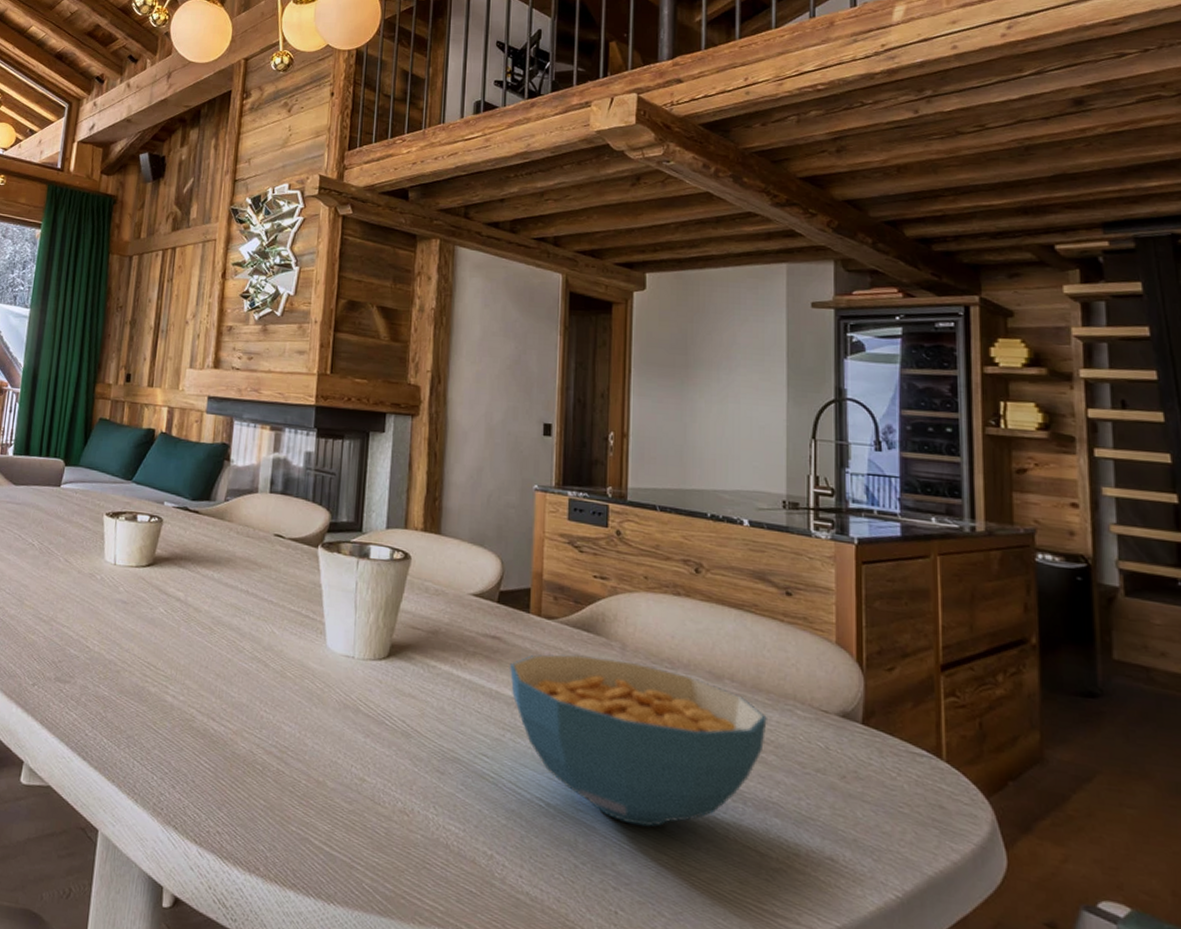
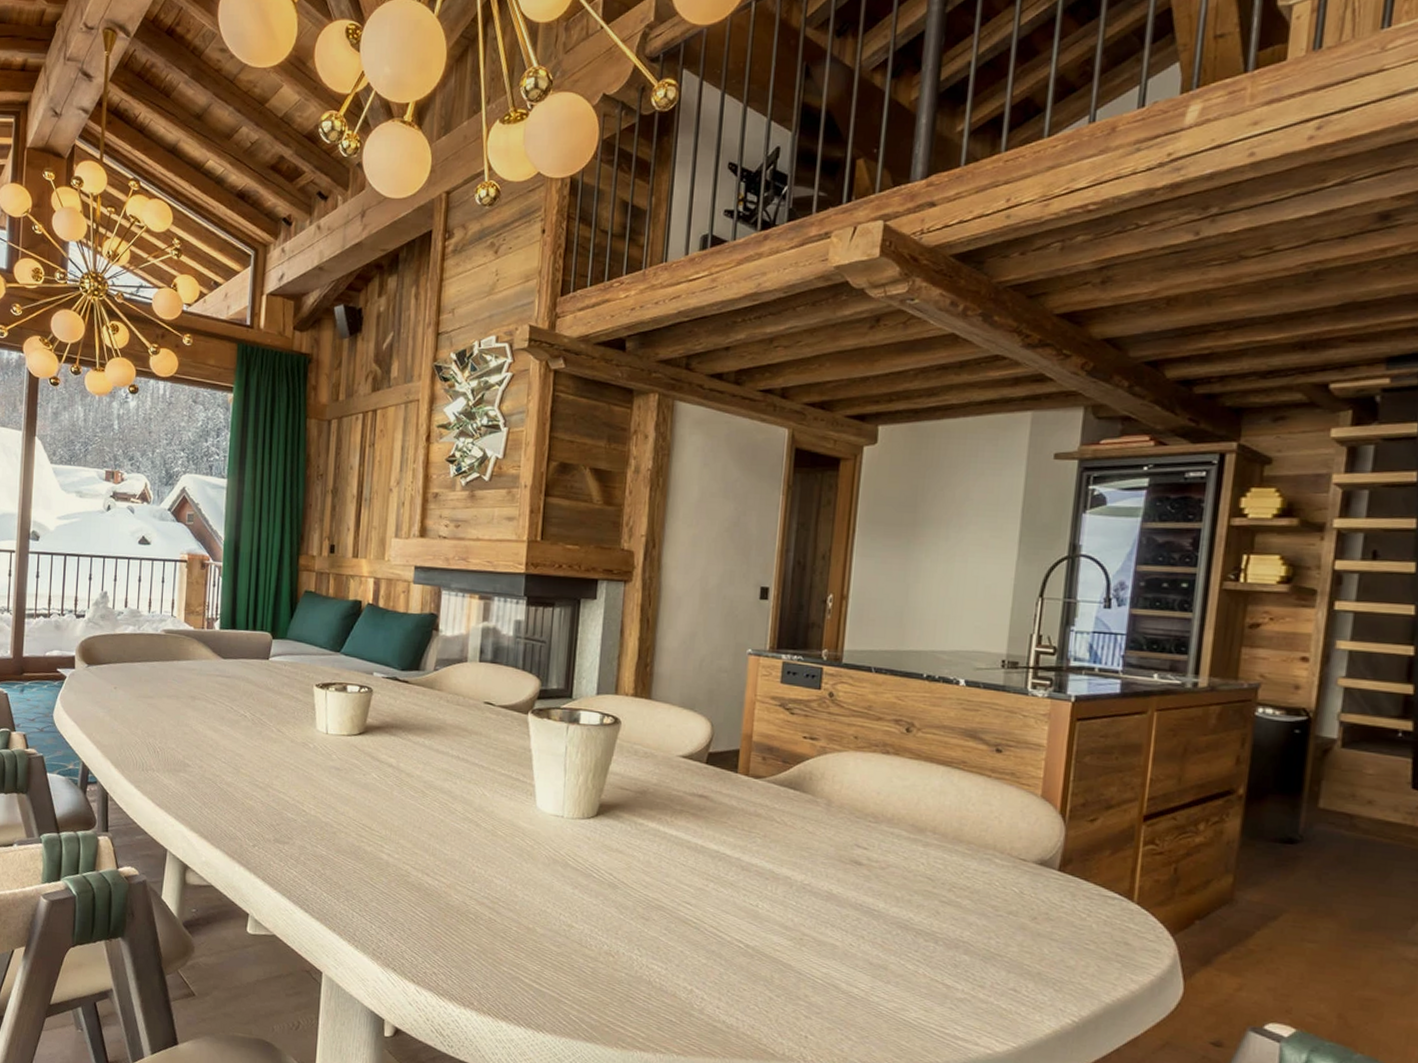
cereal bowl: present [510,653,767,827] -> none [715,810,966,964]

